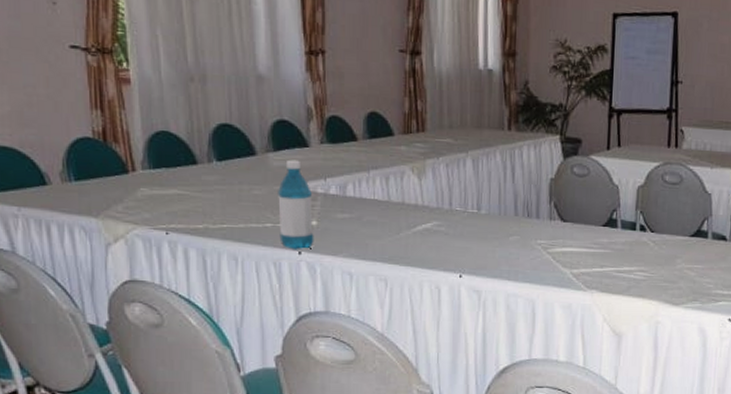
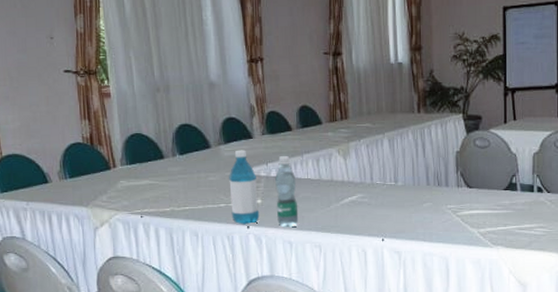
bottle: none [335,171,362,256] -> present [275,156,299,228]

